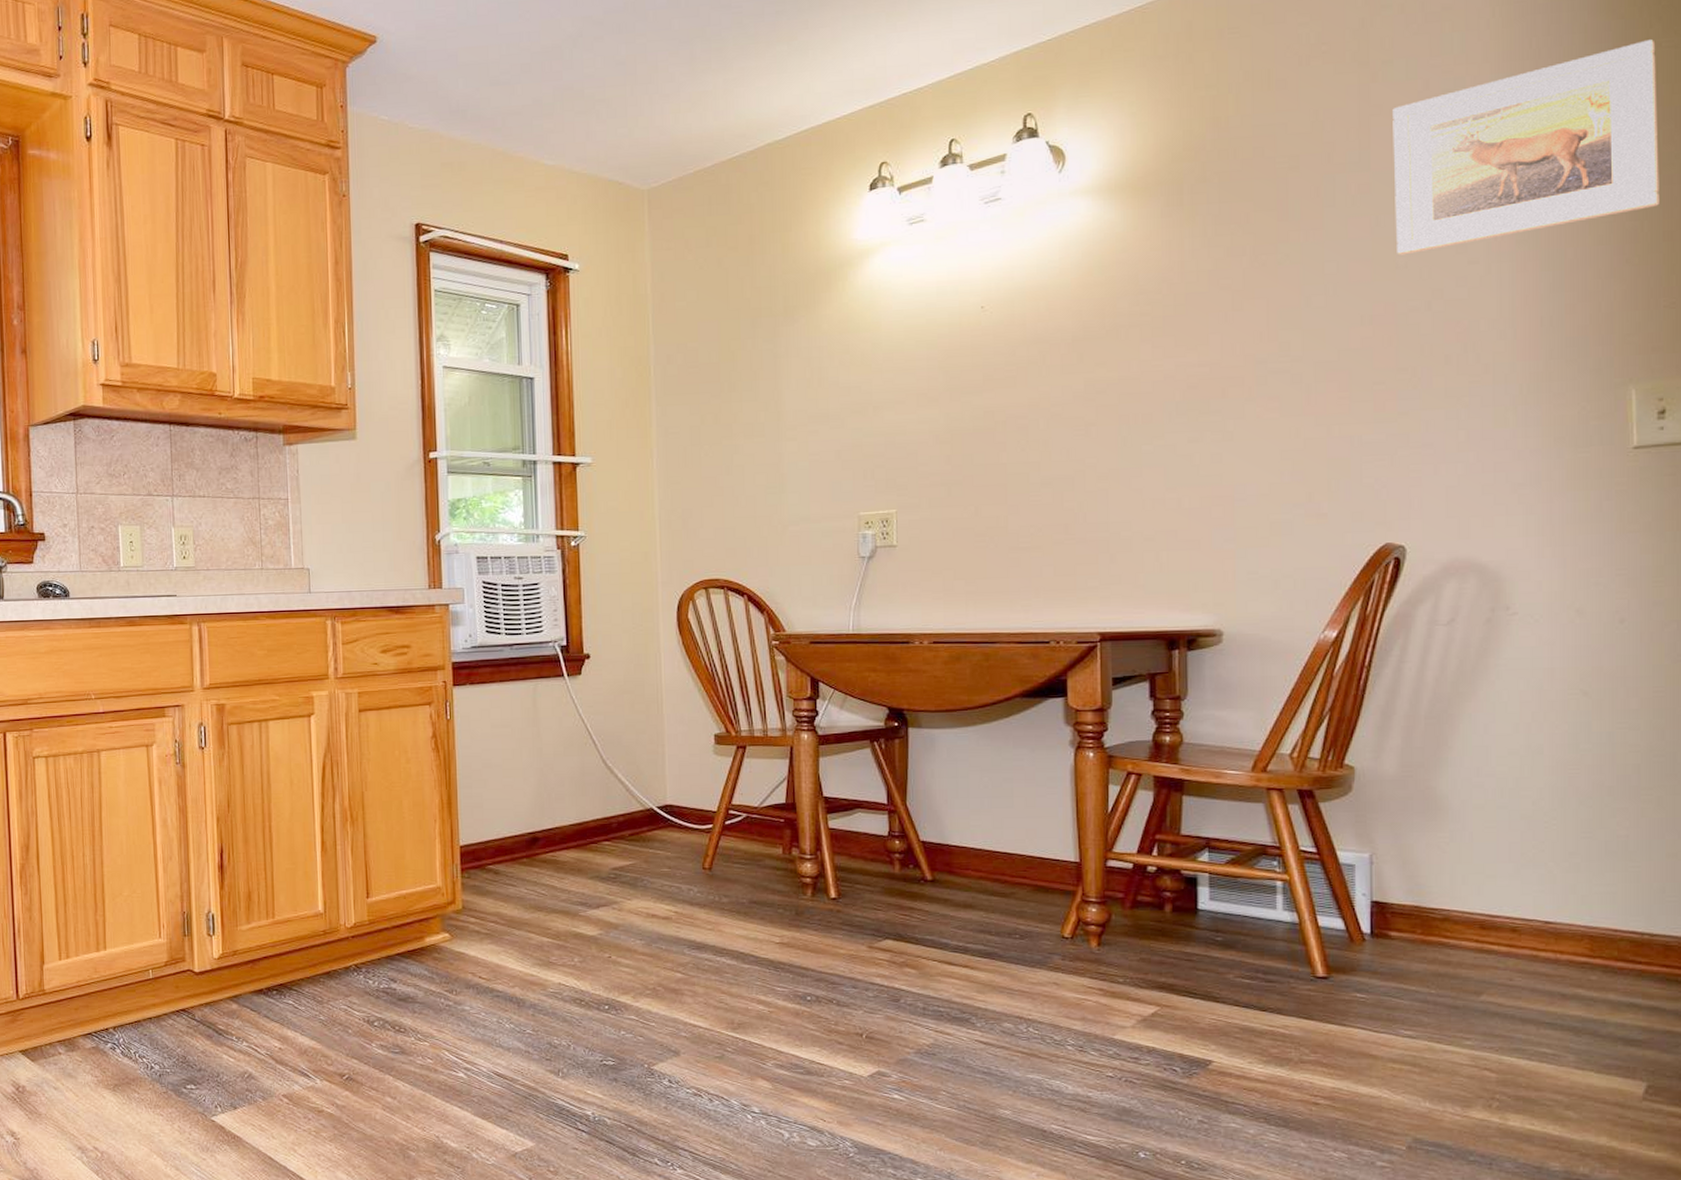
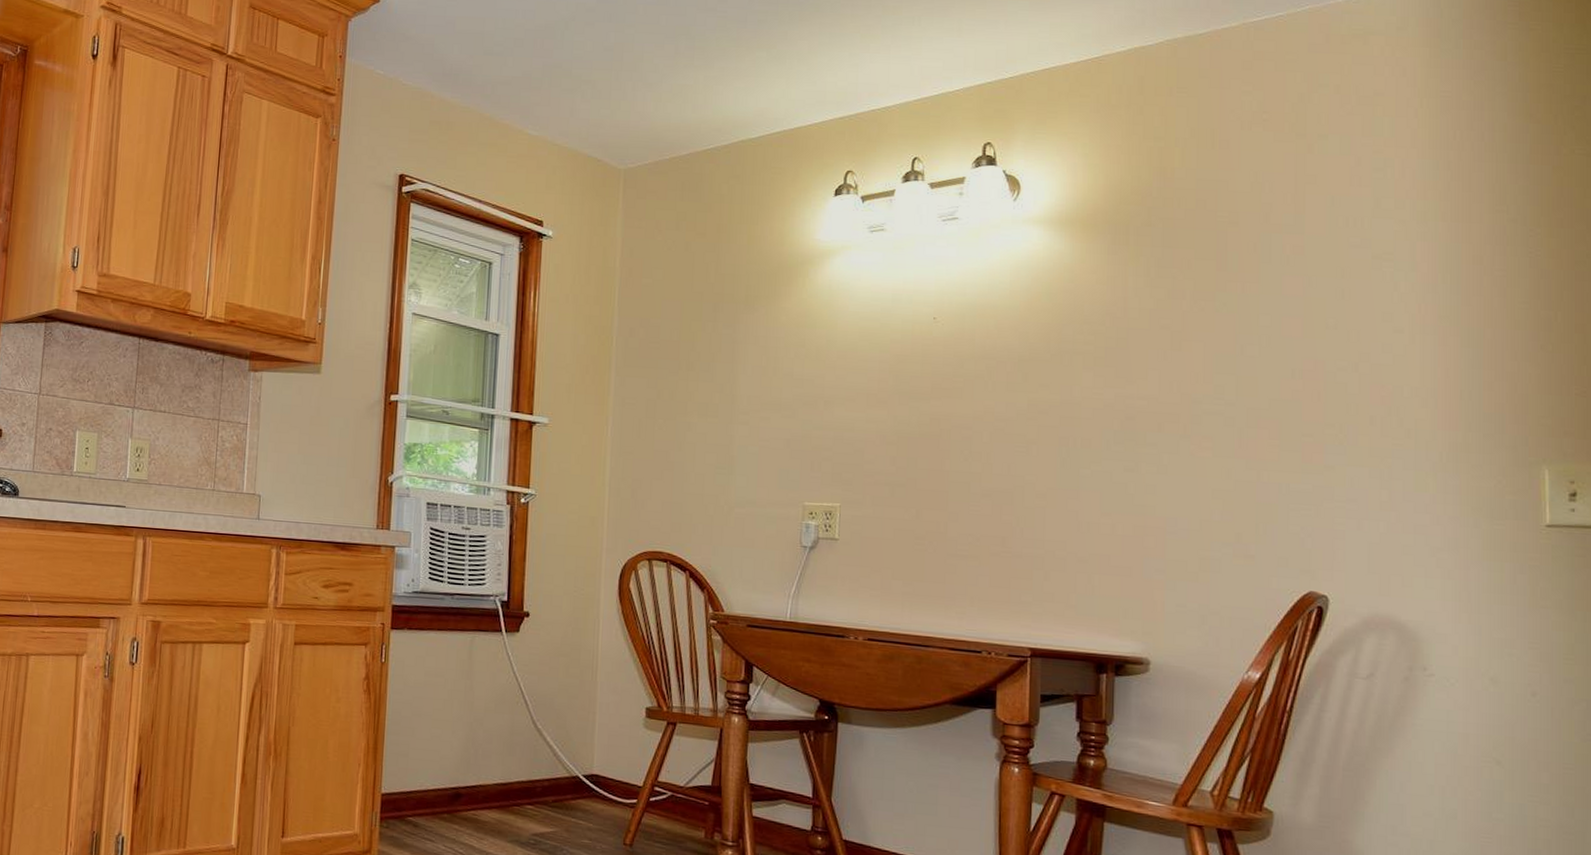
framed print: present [1392,40,1659,255] -> none [1326,145,1572,317]

